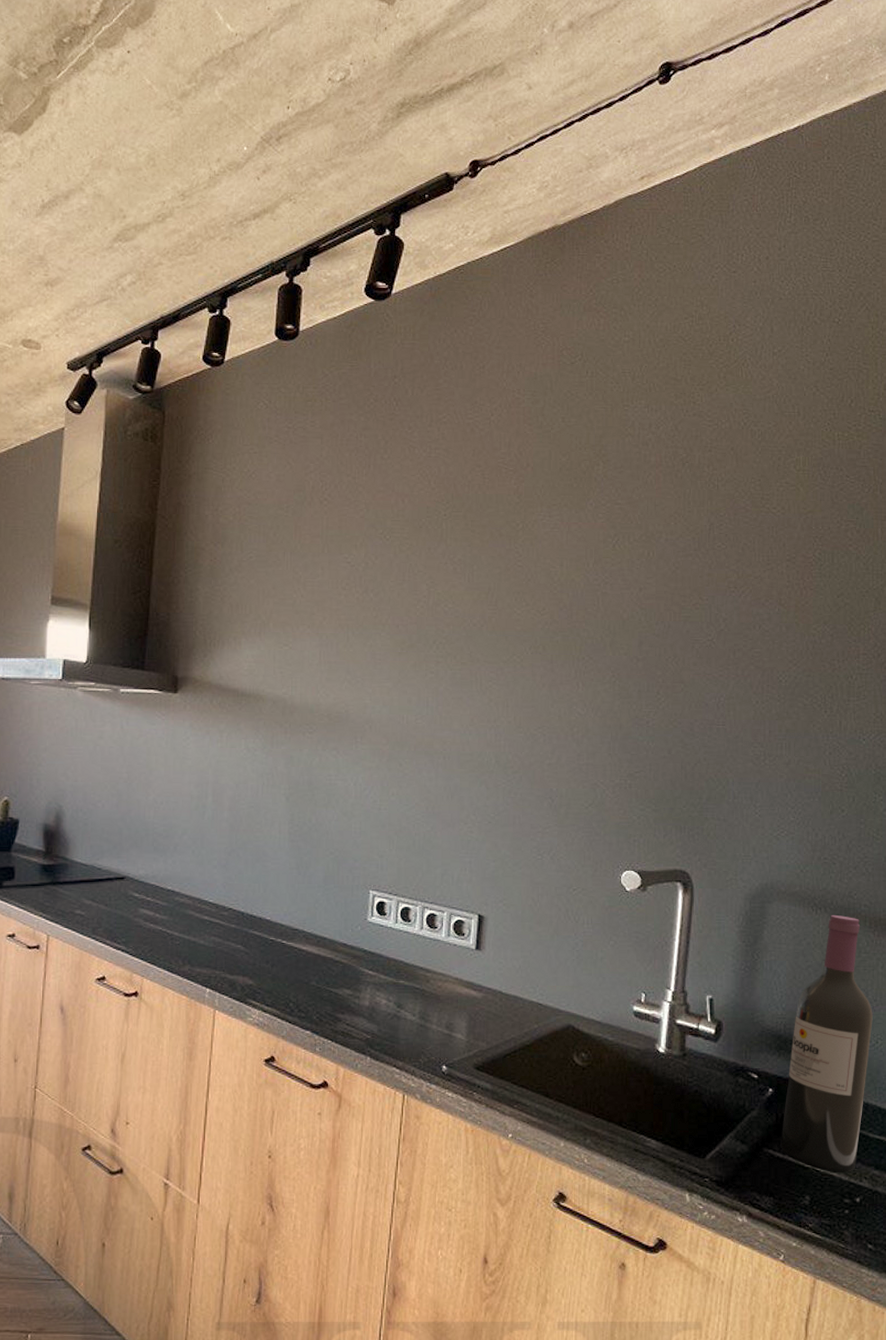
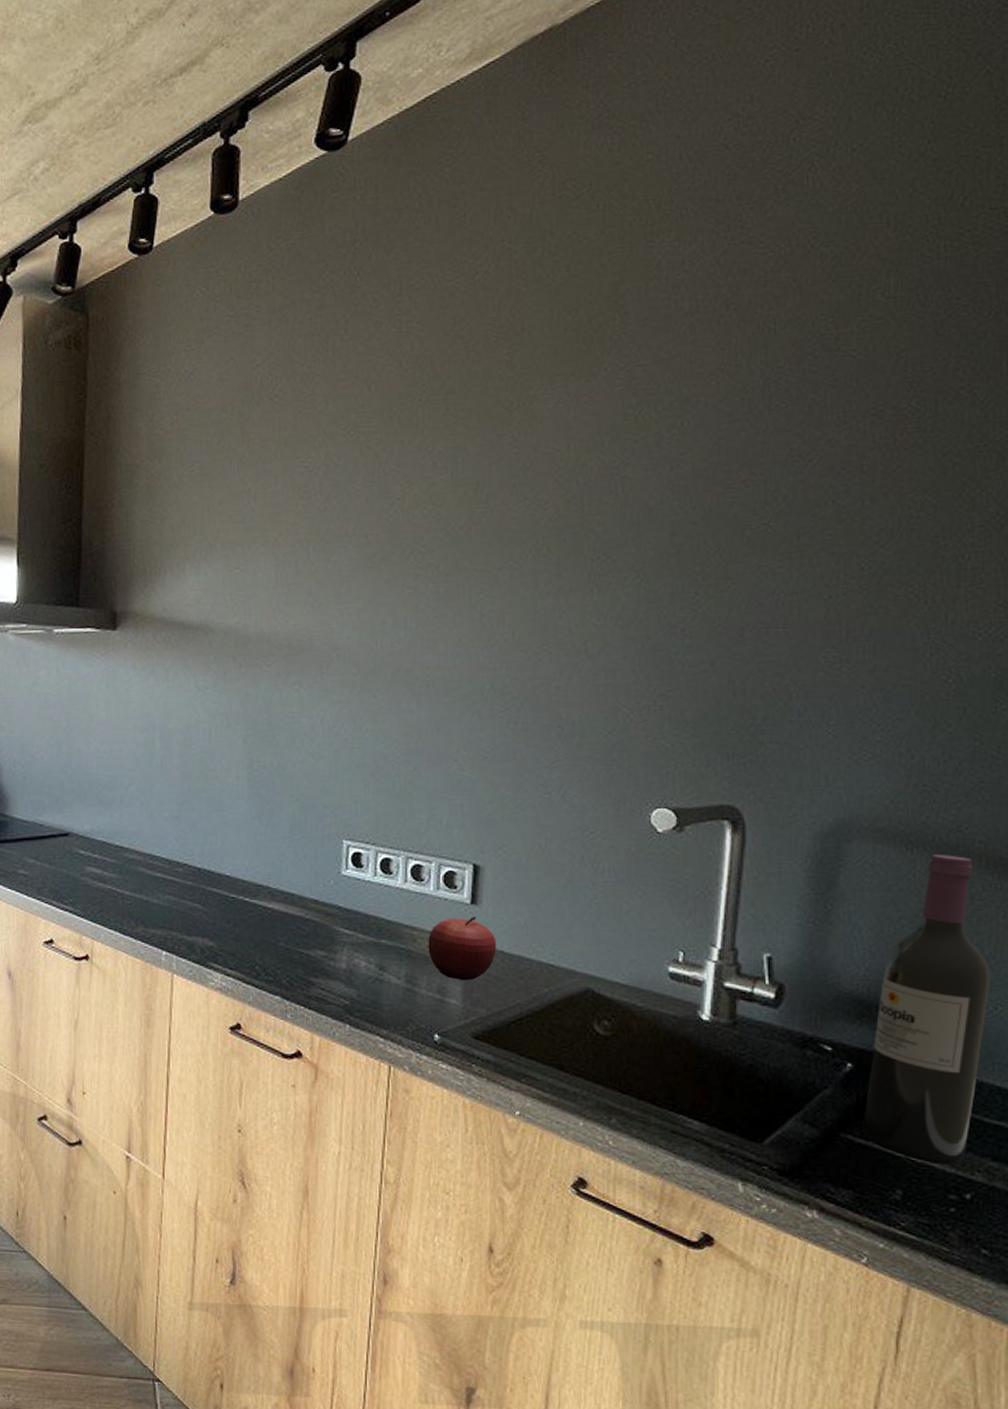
fruit: none [439,959,496,1018] -> present [428,915,497,981]

